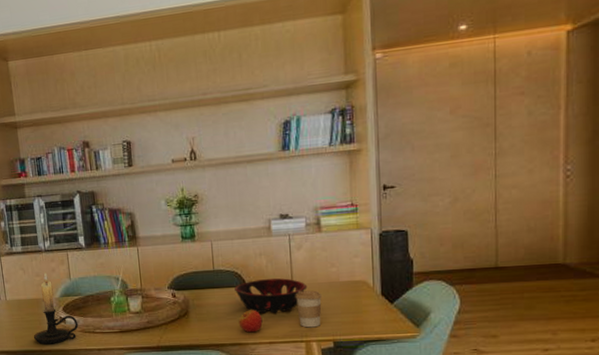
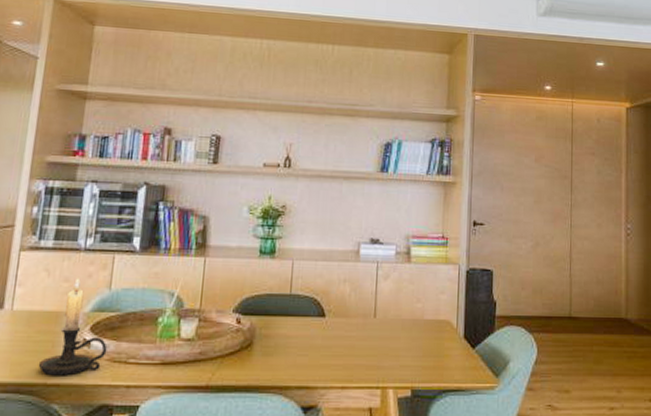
decorative bowl: present [235,278,308,314] -> none [311,310,390,352]
apple: present [238,310,263,333] -> none [309,345,338,374]
coffee cup: present [295,290,323,328] -> none [376,327,405,372]

